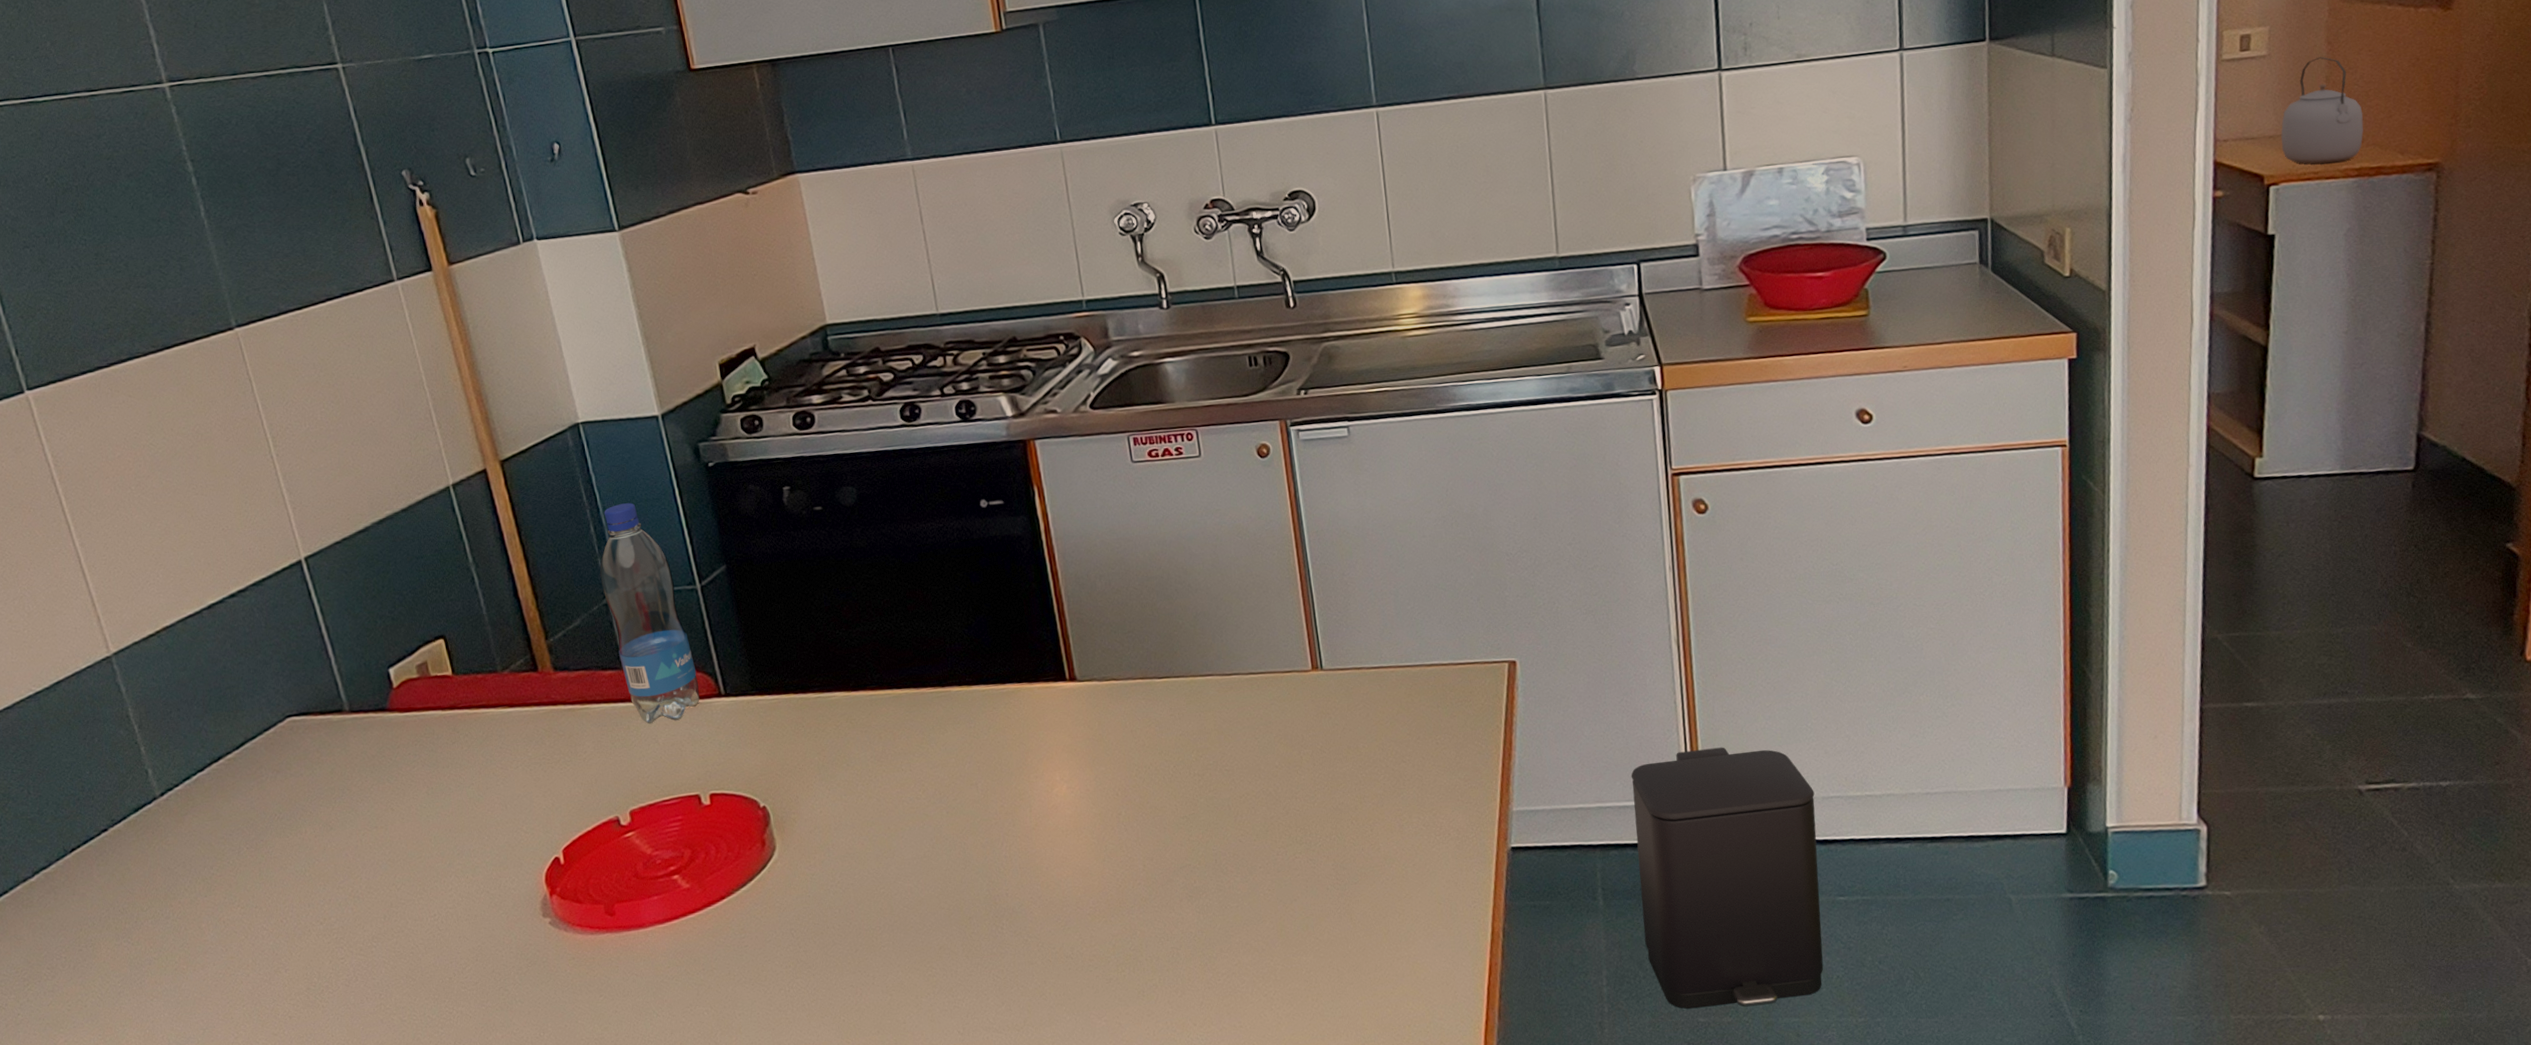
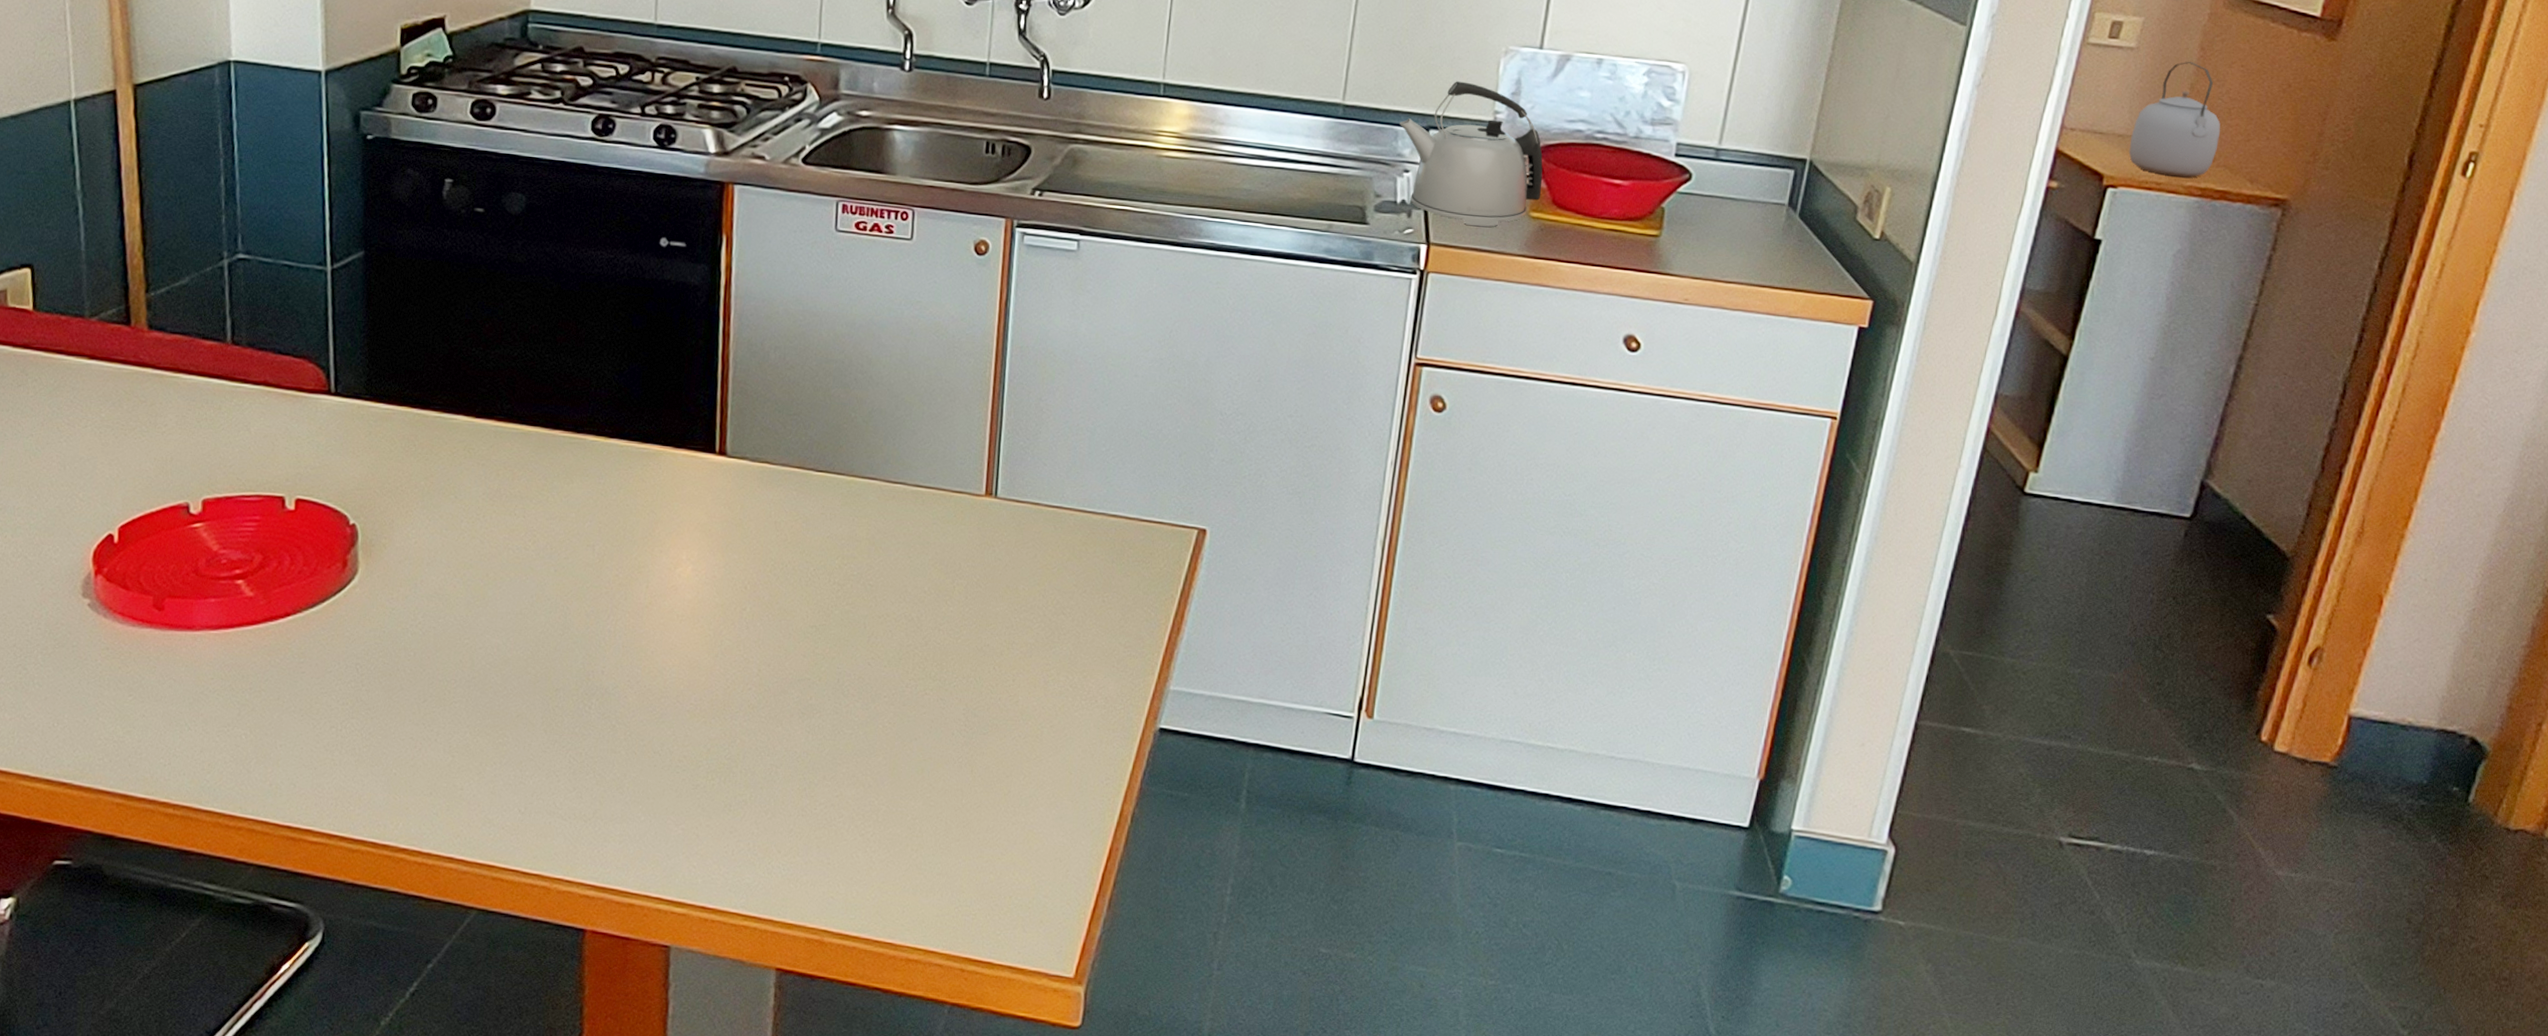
bottle: present [600,503,700,724] -> none [221,160,308,410]
kettle: none [1612,214,1754,342] -> present [1400,81,1543,227]
pedal bin: present [1631,747,1824,1009] -> none [1280,661,1494,948]

